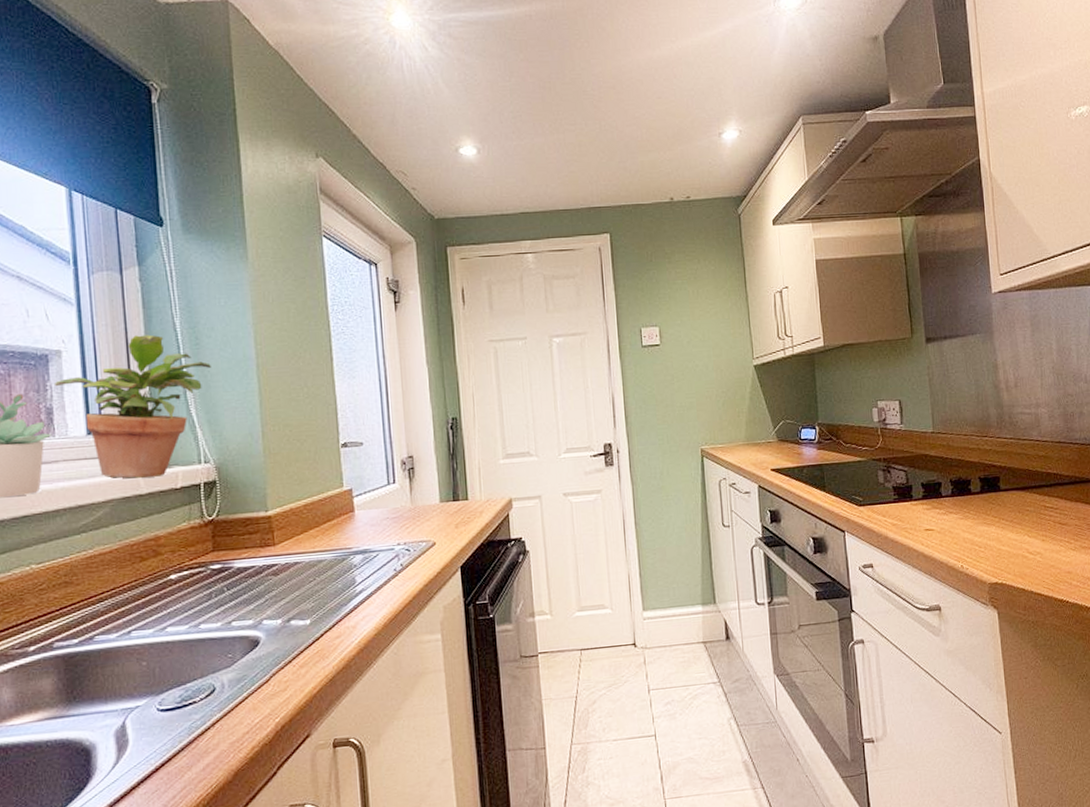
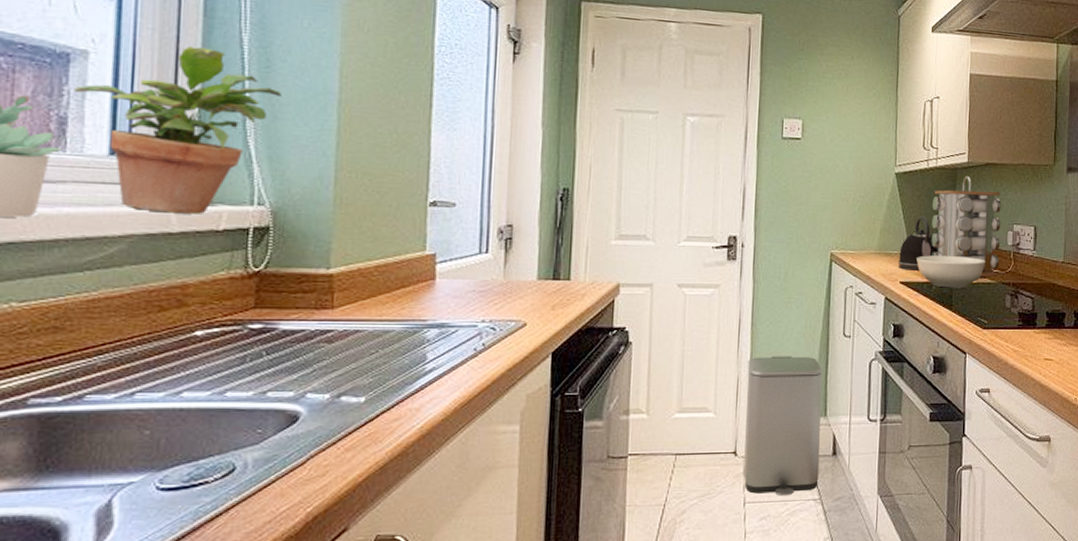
pedal bin: none [636,549,716,682] -> present [743,356,823,497]
kettle: none [766,403,805,457] -> present [898,215,938,271]
bowl: none [785,437,854,470] -> present [916,255,986,288]
spice rack: none [793,359,868,458] -> present [931,175,1001,279]

